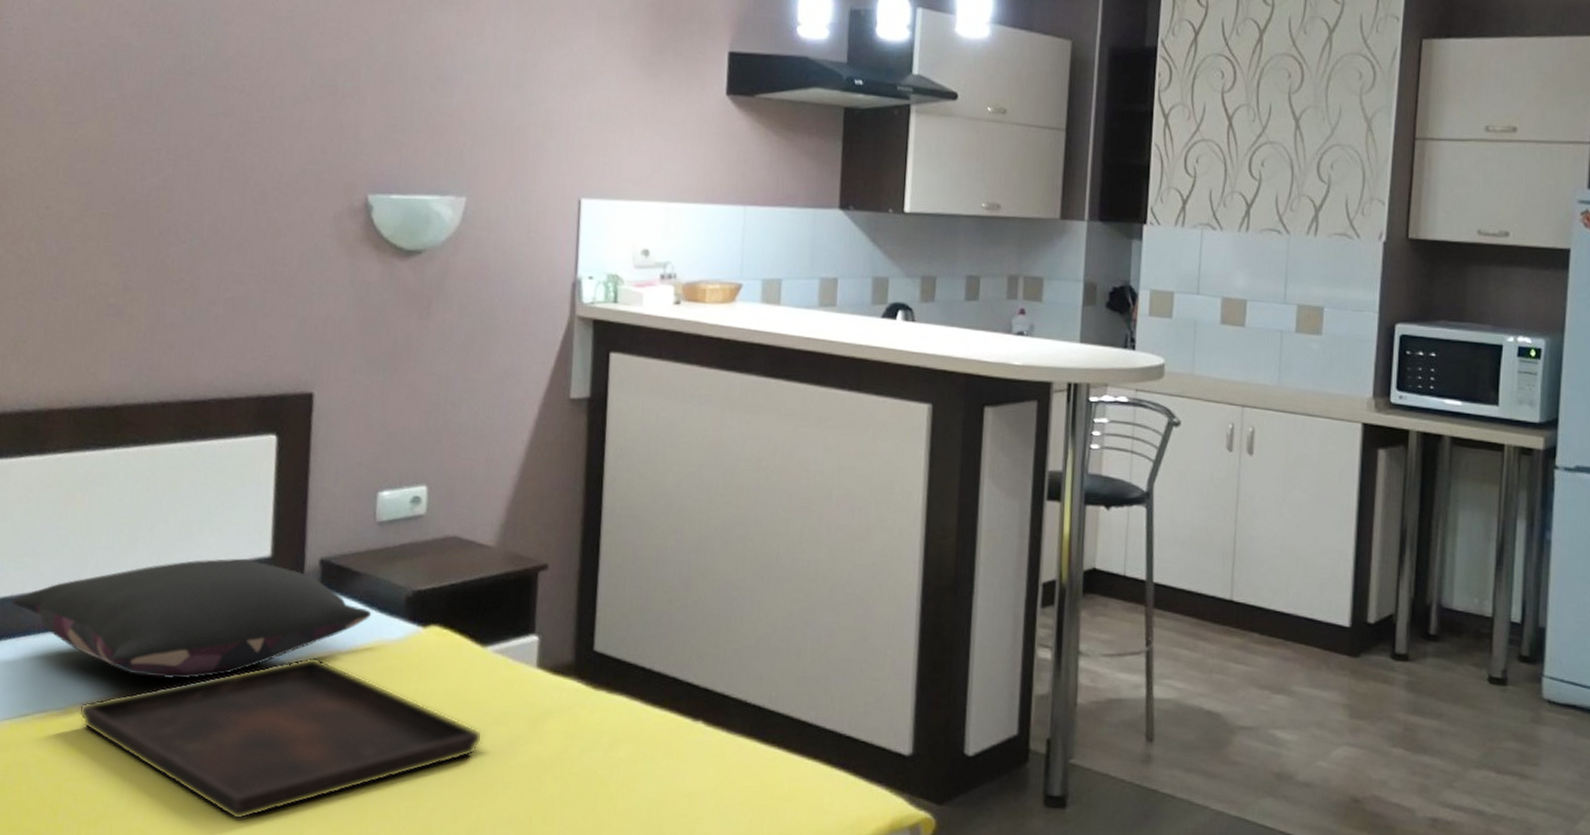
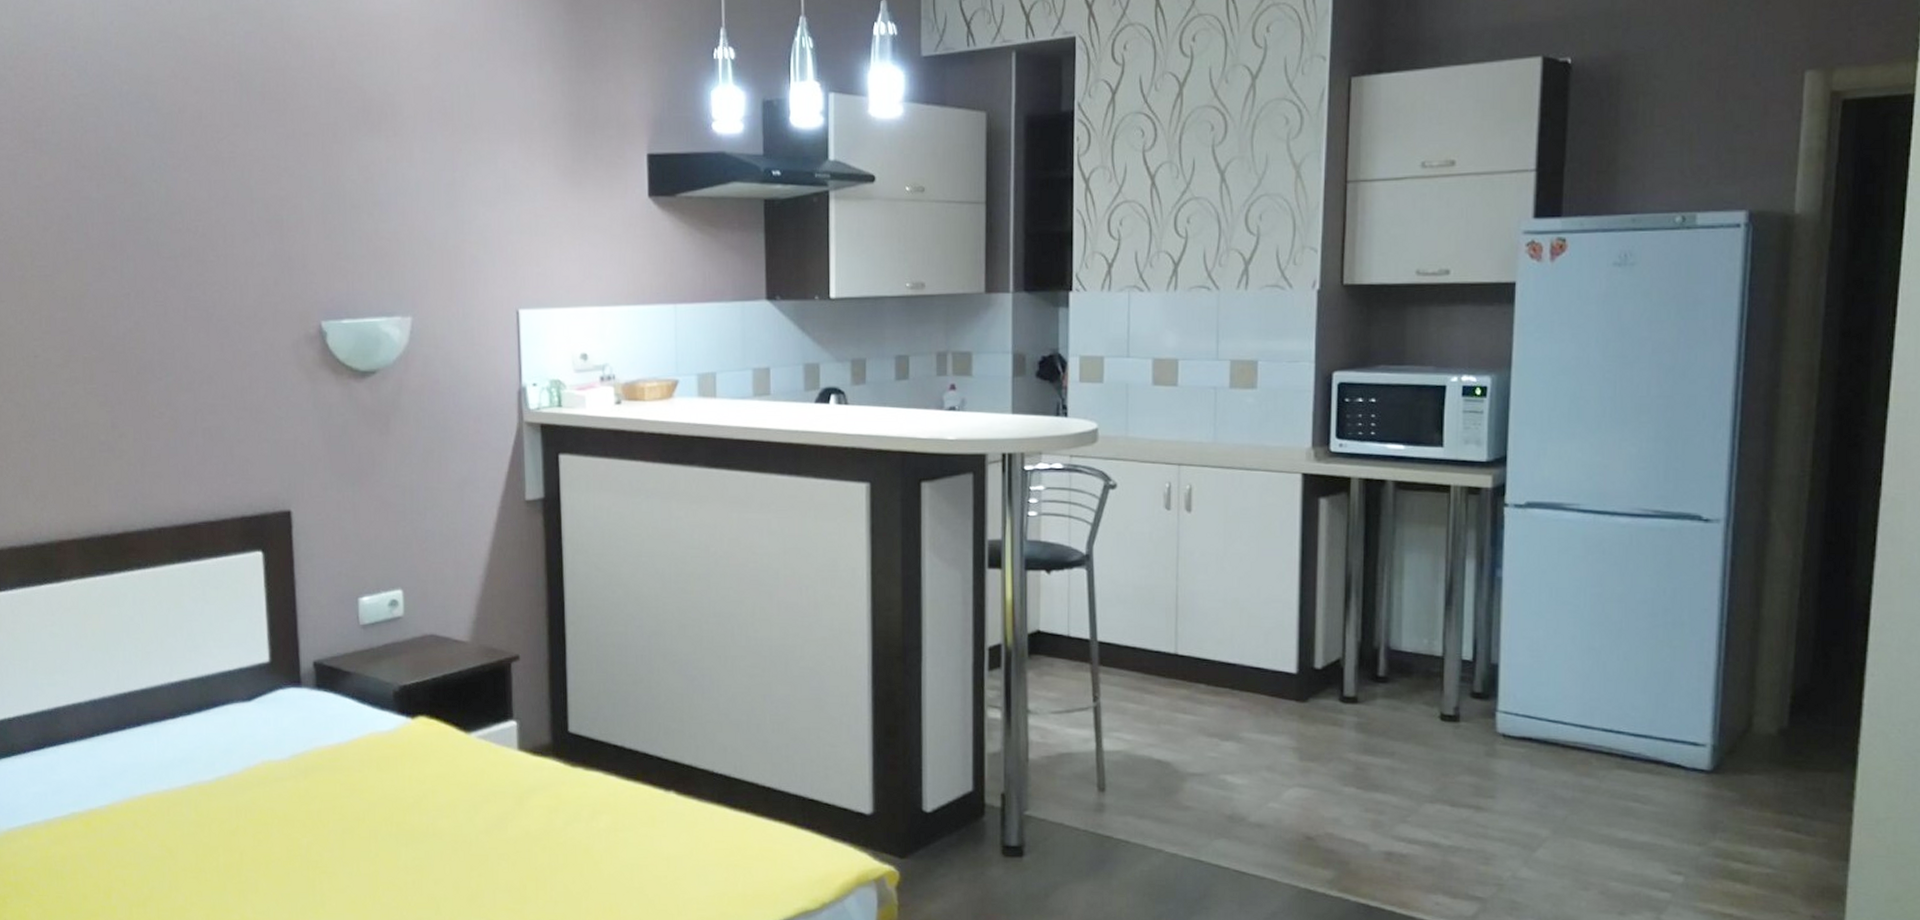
pillow: present [12,558,372,680] -> none [50,665,364,776]
serving tray: present [78,656,483,821] -> none [118,749,475,897]

